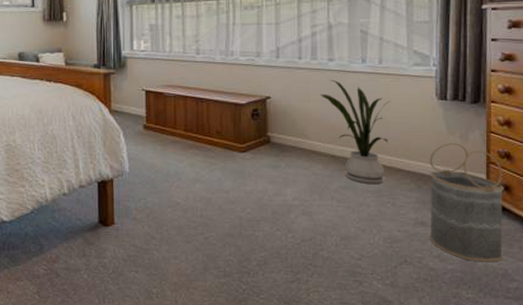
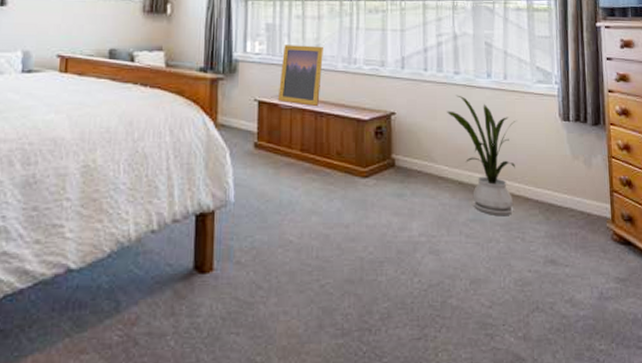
picture frame: none [162,41,202,94] -> present [277,45,323,107]
basket: present [429,142,504,262] -> none [556,168,633,306]

